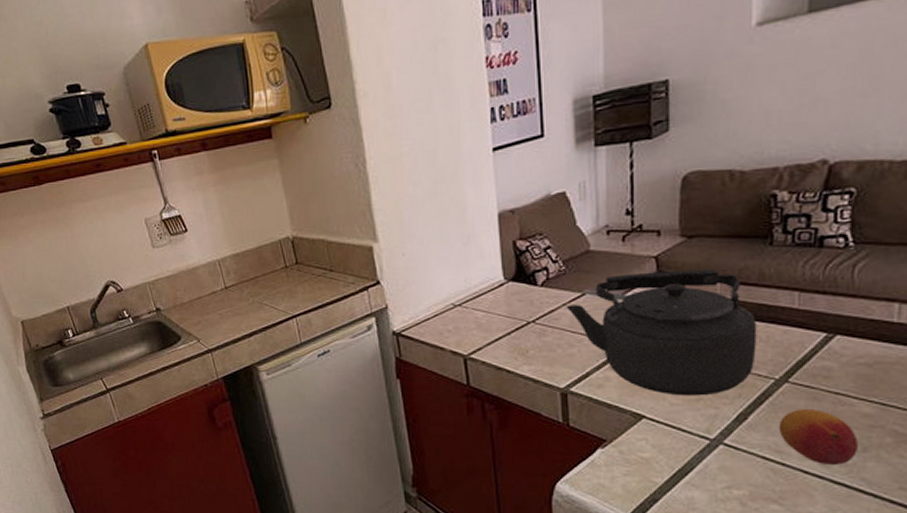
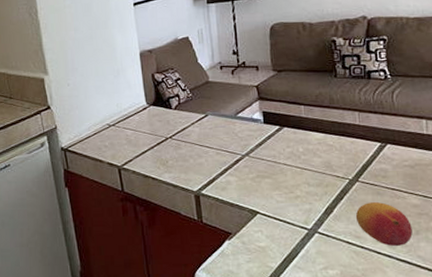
kettle: present [566,269,757,396] -> none [194,95,334,195]

